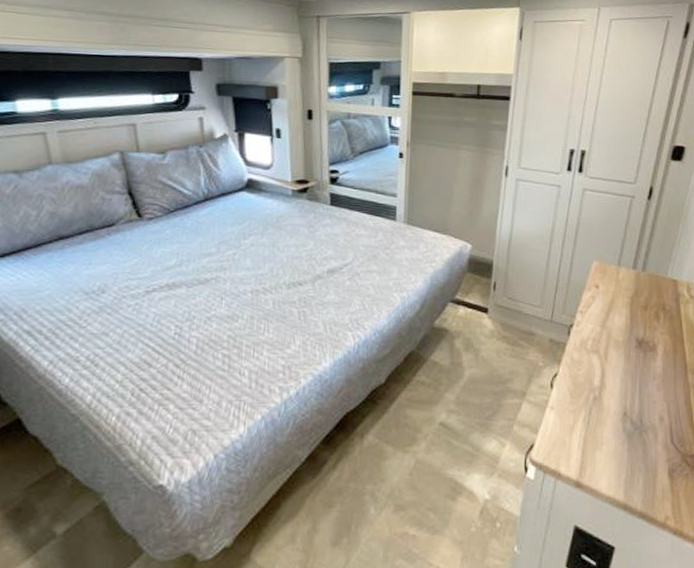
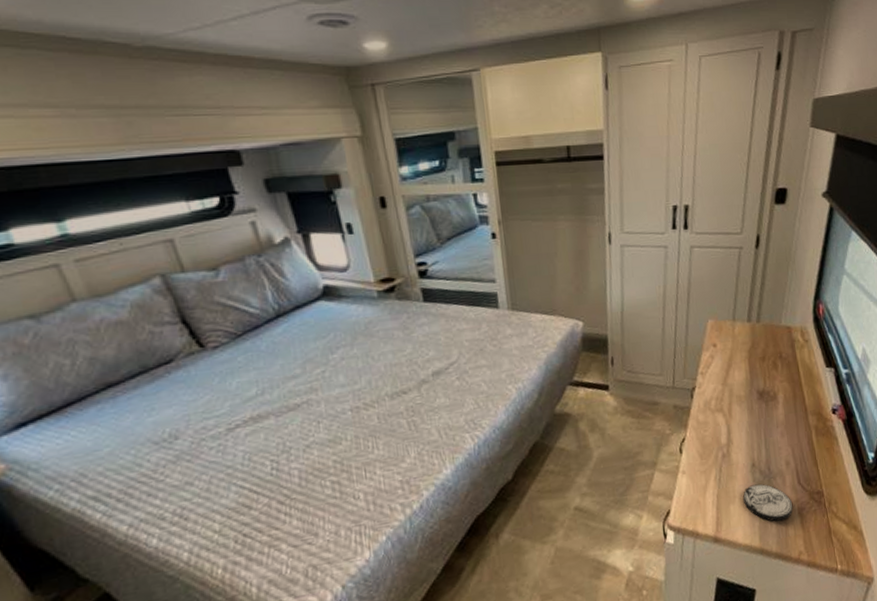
coaster: none [611,434,663,478] -> present [743,484,793,522]

